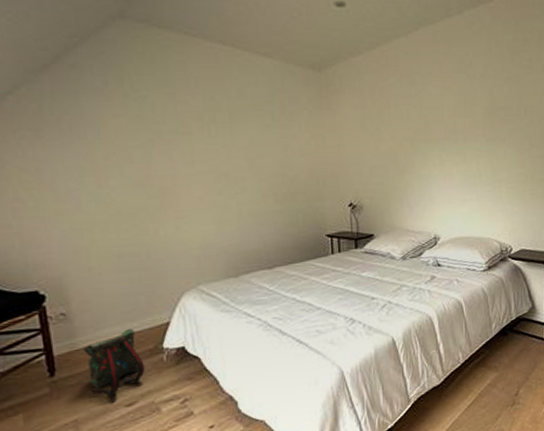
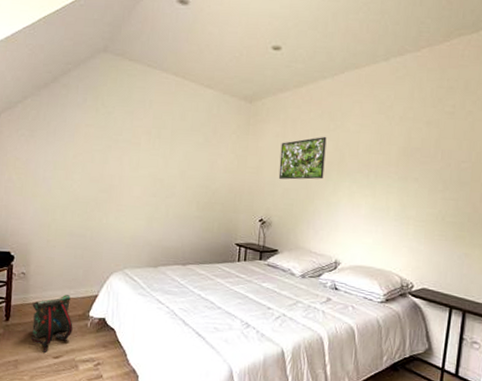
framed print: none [361,103,411,156] -> present [278,136,327,180]

